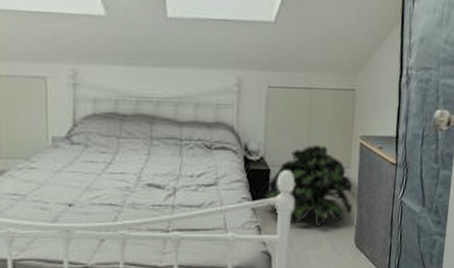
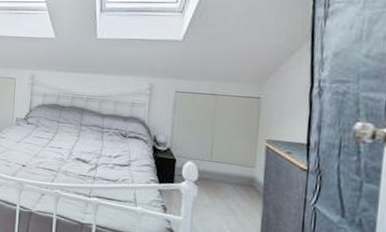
potted plant: present [264,144,353,228] -> none [169,142,259,217]

